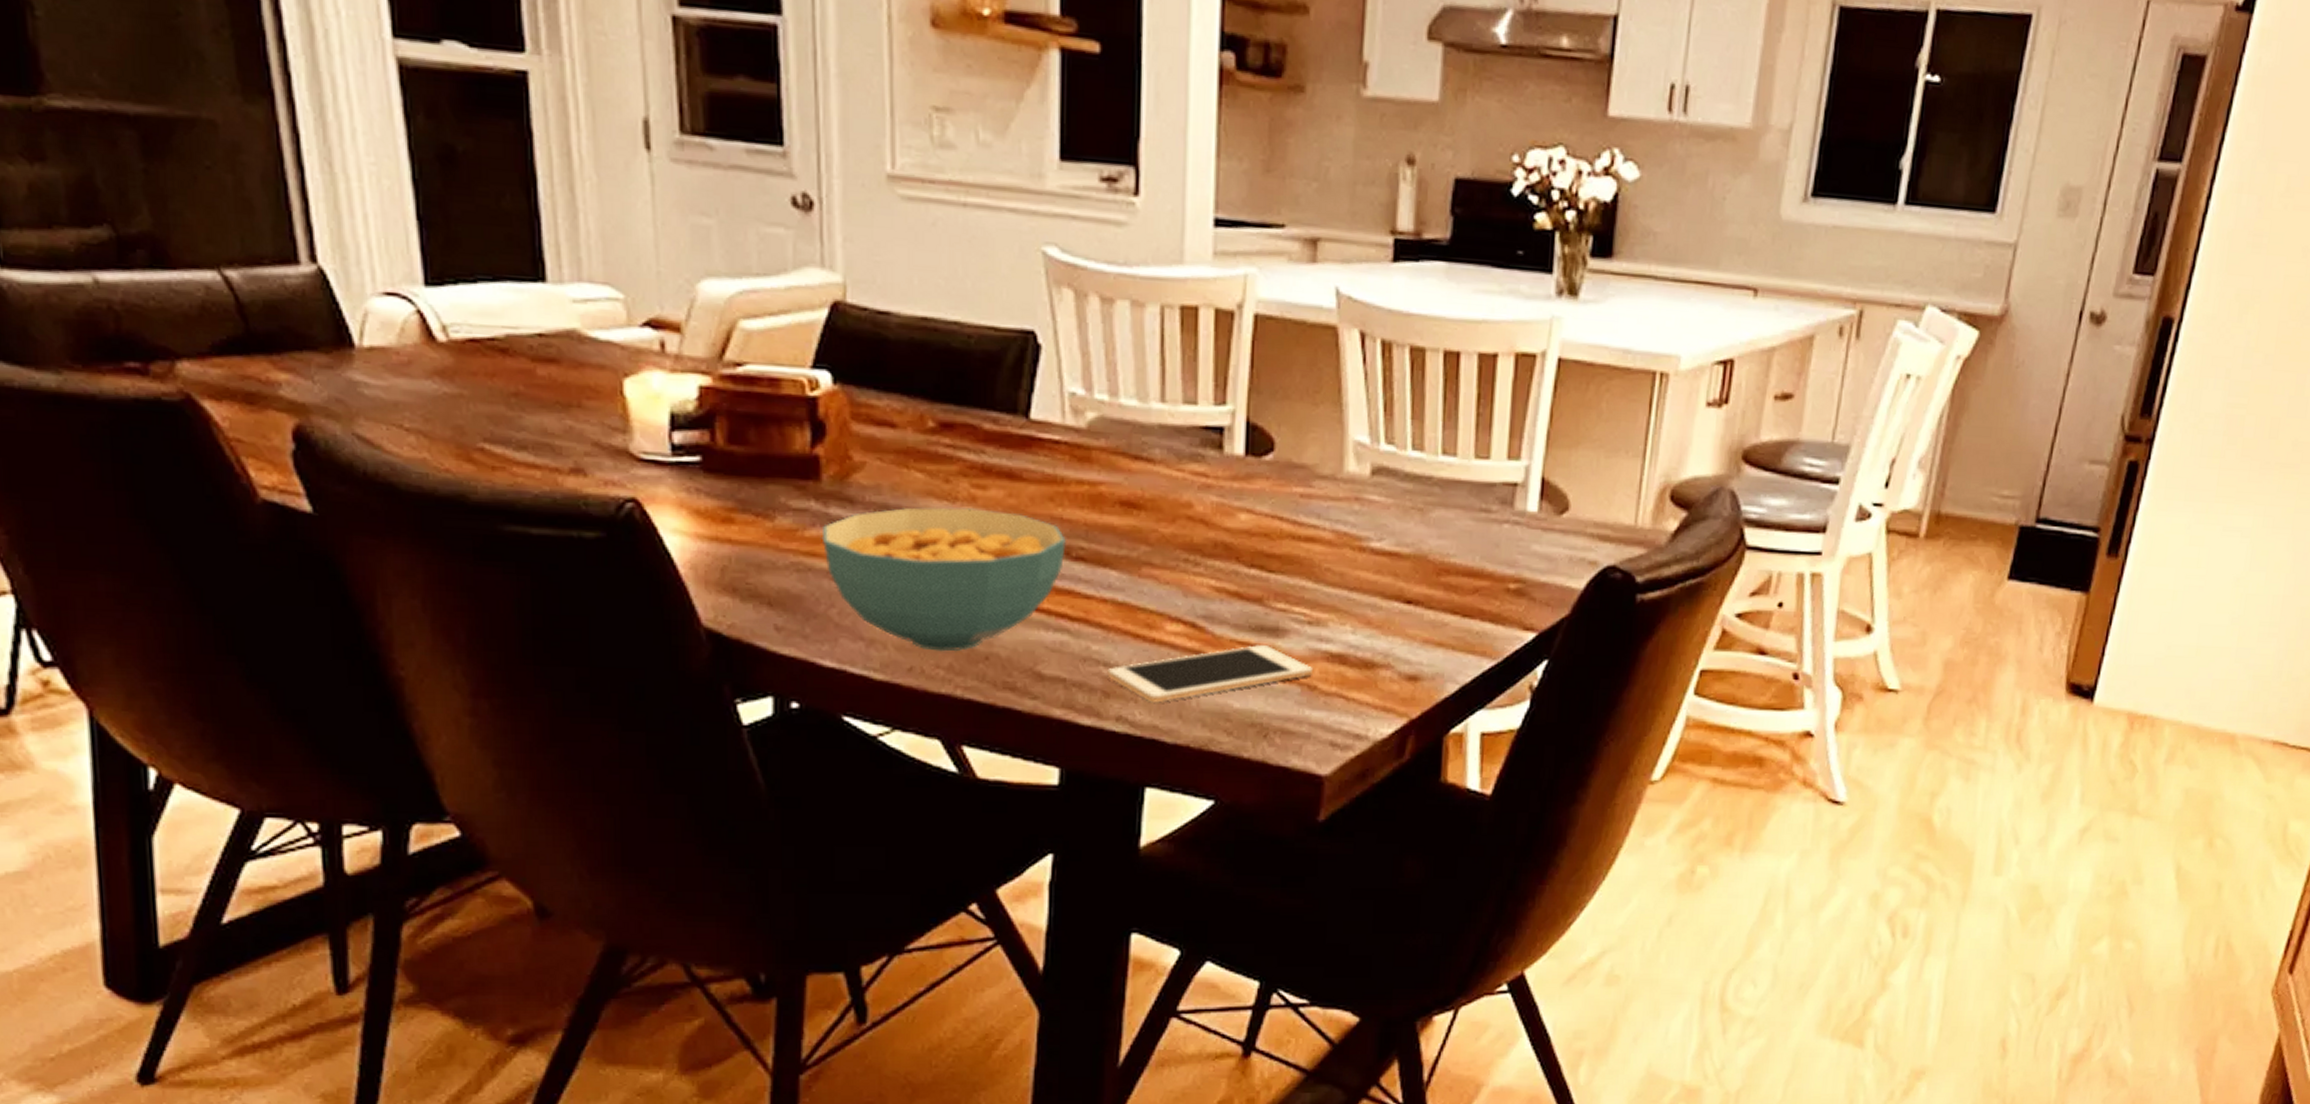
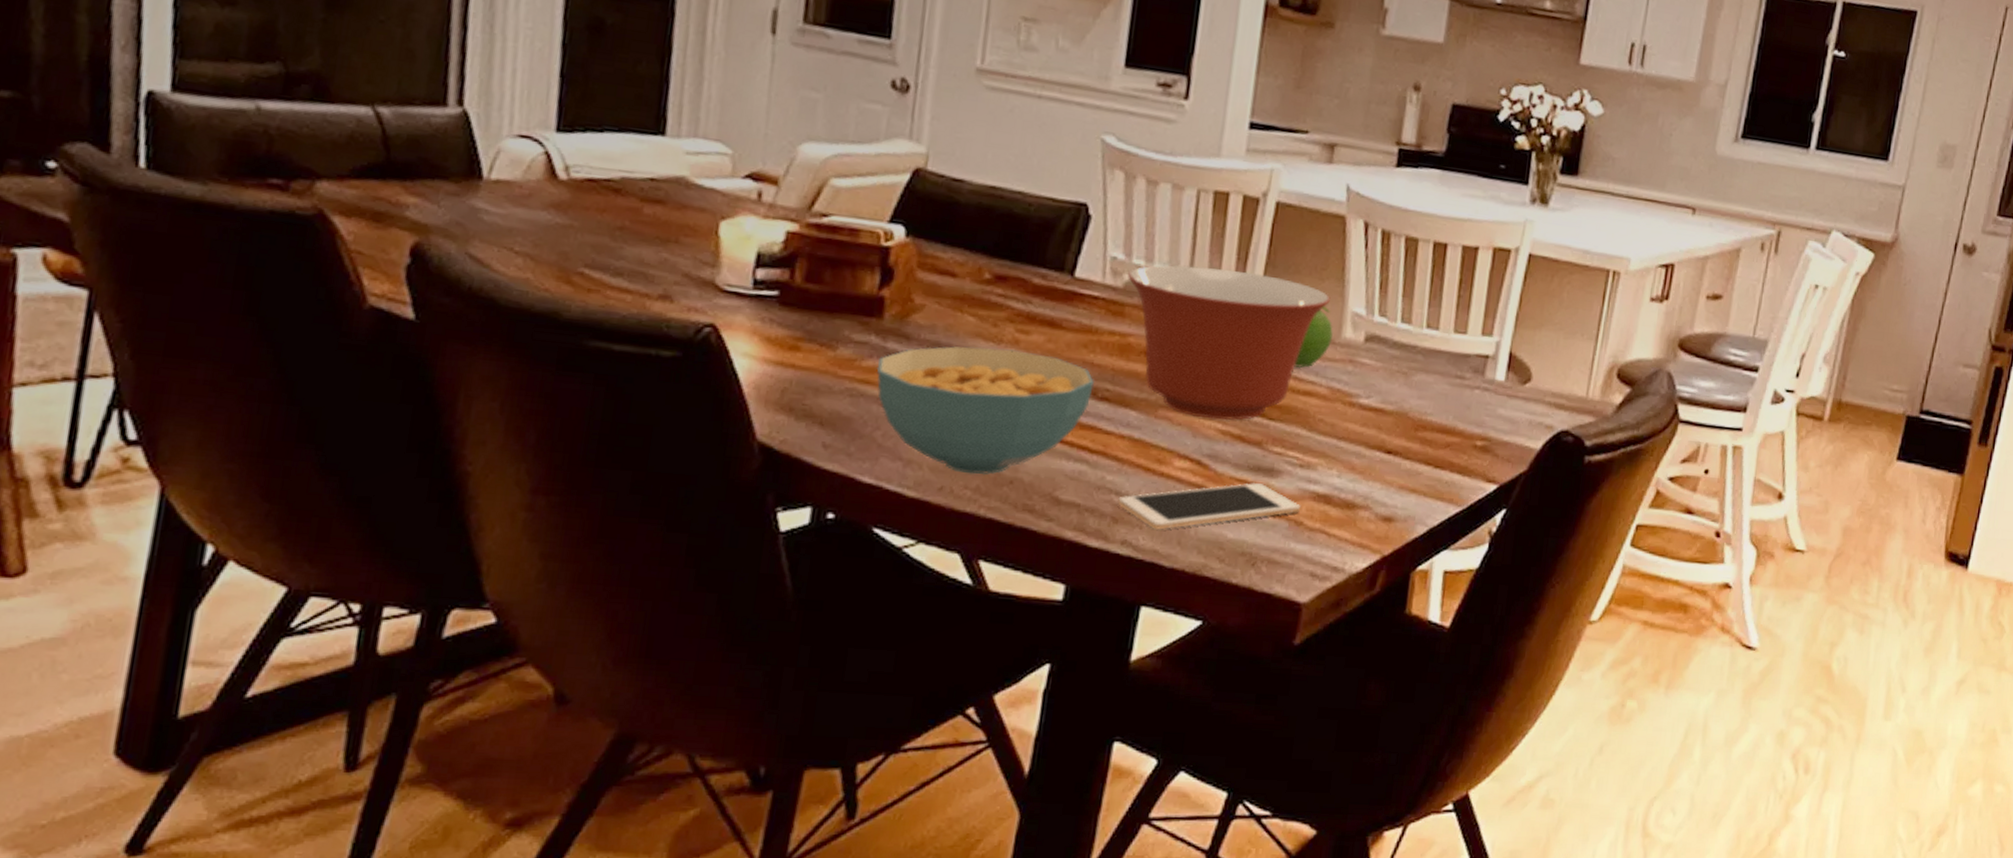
mixing bowl: none [1089,397,1327,576] -> present [1127,264,1330,421]
fruit: none [1291,436,1335,511] -> present [1294,306,1334,369]

